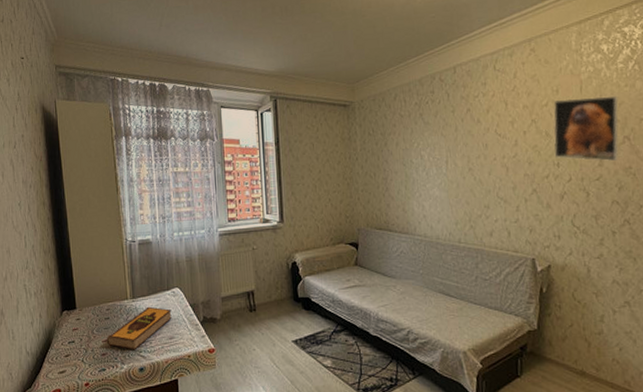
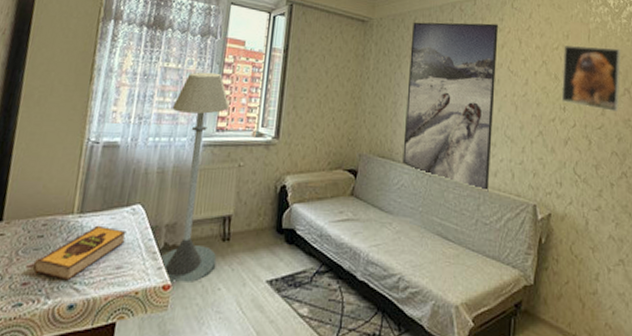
floor lamp: none [188,171,248,346] -> present [160,72,229,282]
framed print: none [394,89,486,251] -> present [402,22,498,192]

